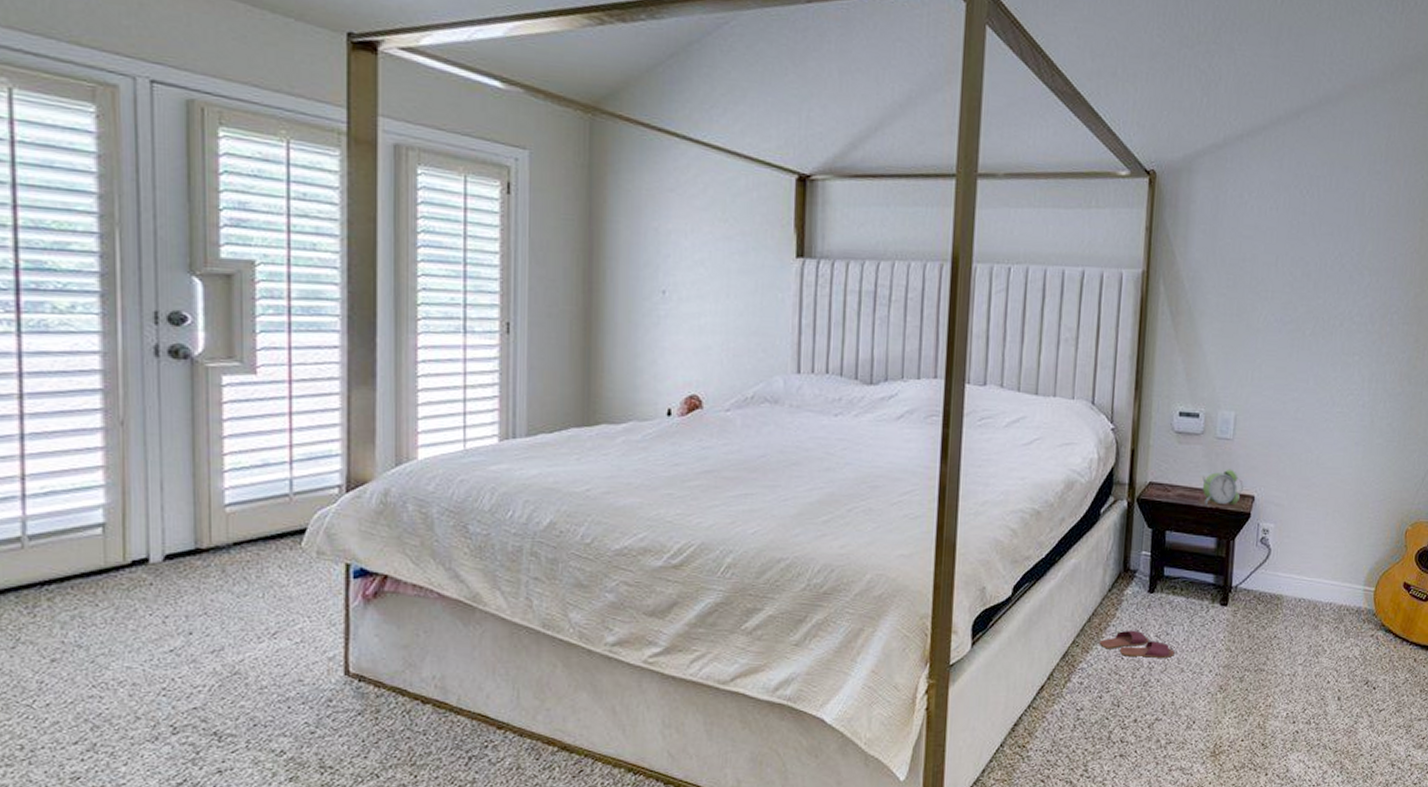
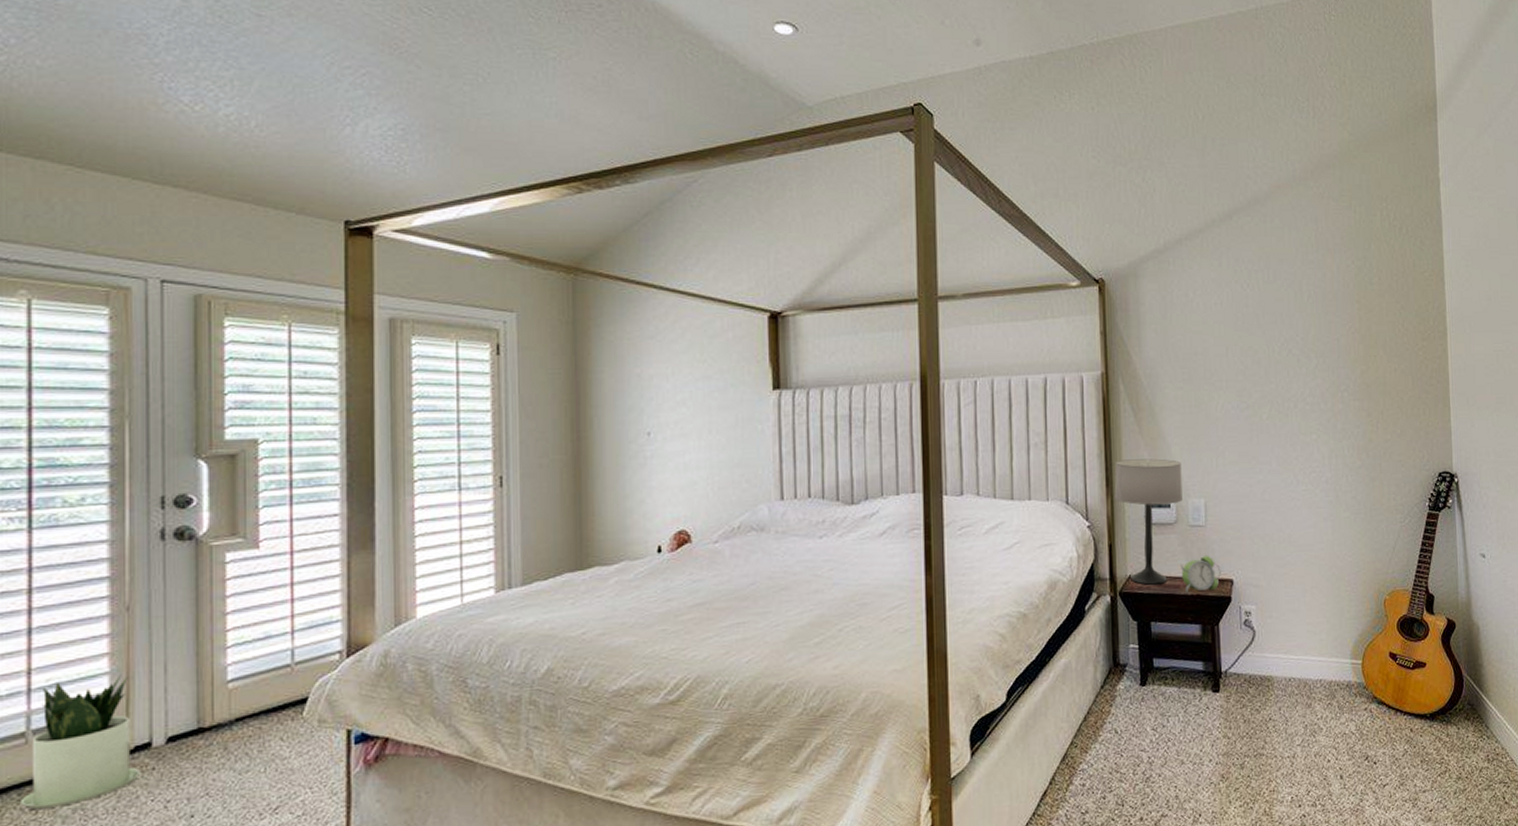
planter: none [17,488,139,613] -> present [19,674,142,809]
slippers: present [1099,630,1175,658] -> none [1097,725,1173,753]
table lamp: none [1142,364,1216,494] -> present [1114,458,1183,585]

